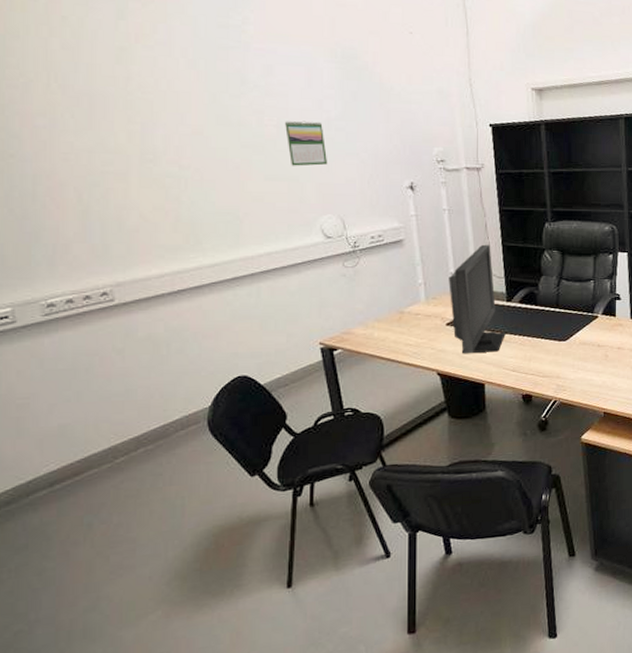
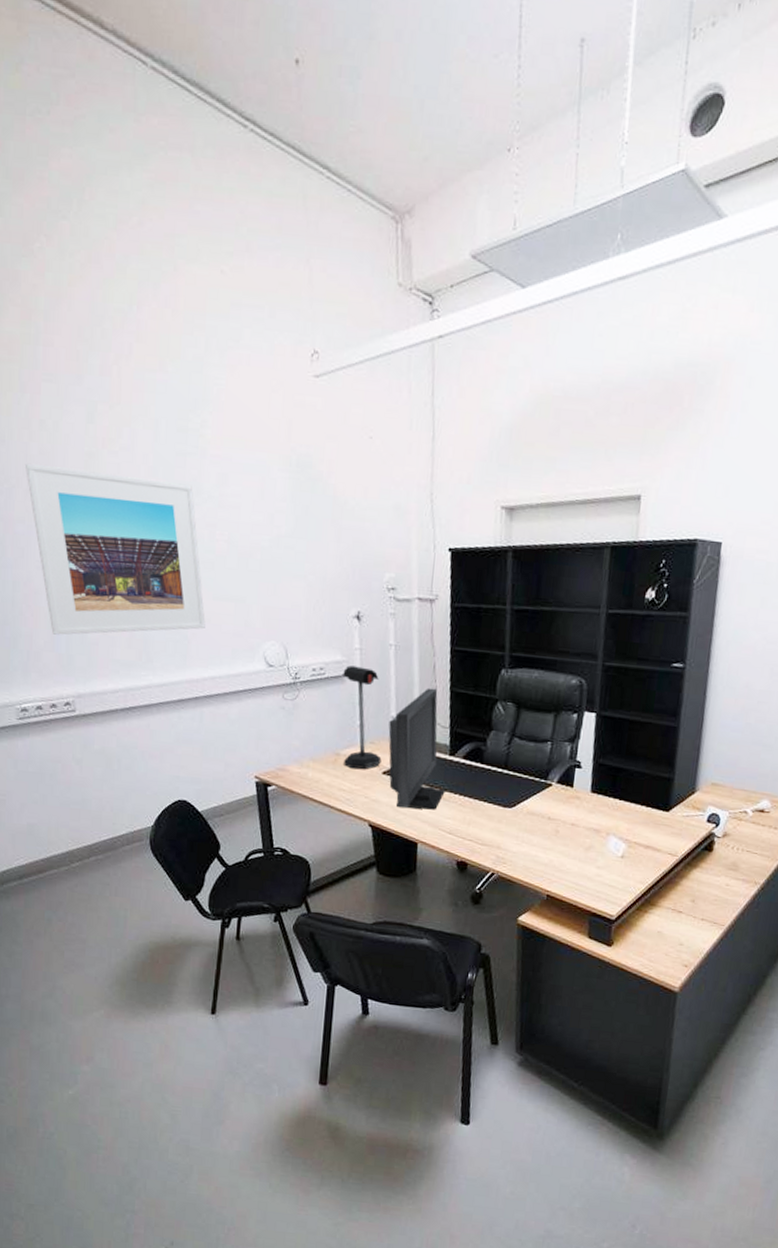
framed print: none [46,57,258,225] -> present [26,463,206,635]
calendar: present [285,121,327,166] -> none [235,536,275,587]
desk lamp: none [401,231,444,324] -> present [343,665,382,769]

